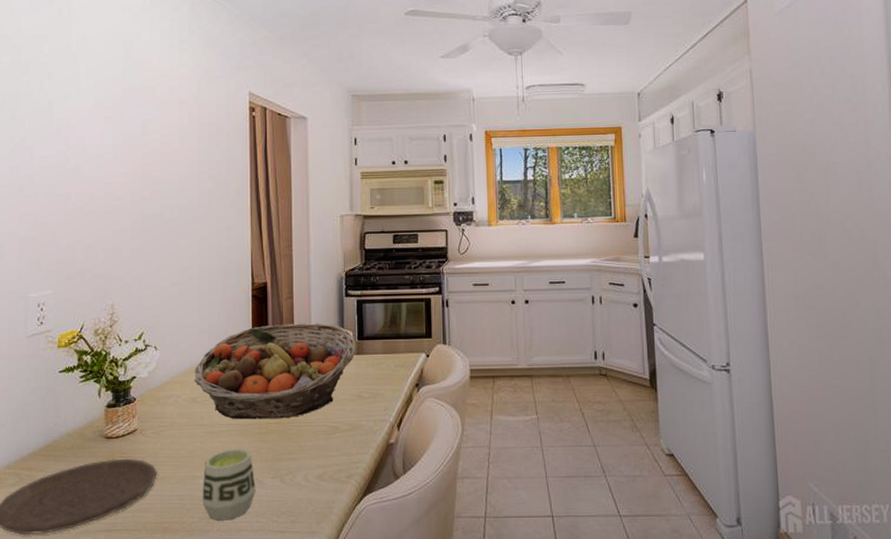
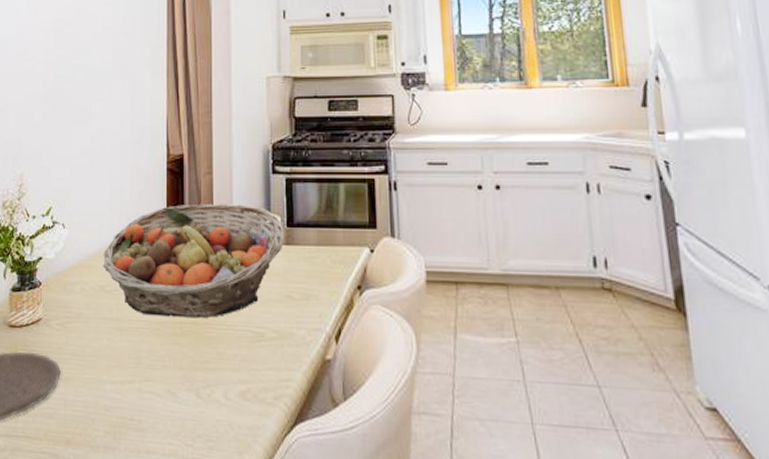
cup: present [202,448,256,521] -> none [108,350,168,438]

